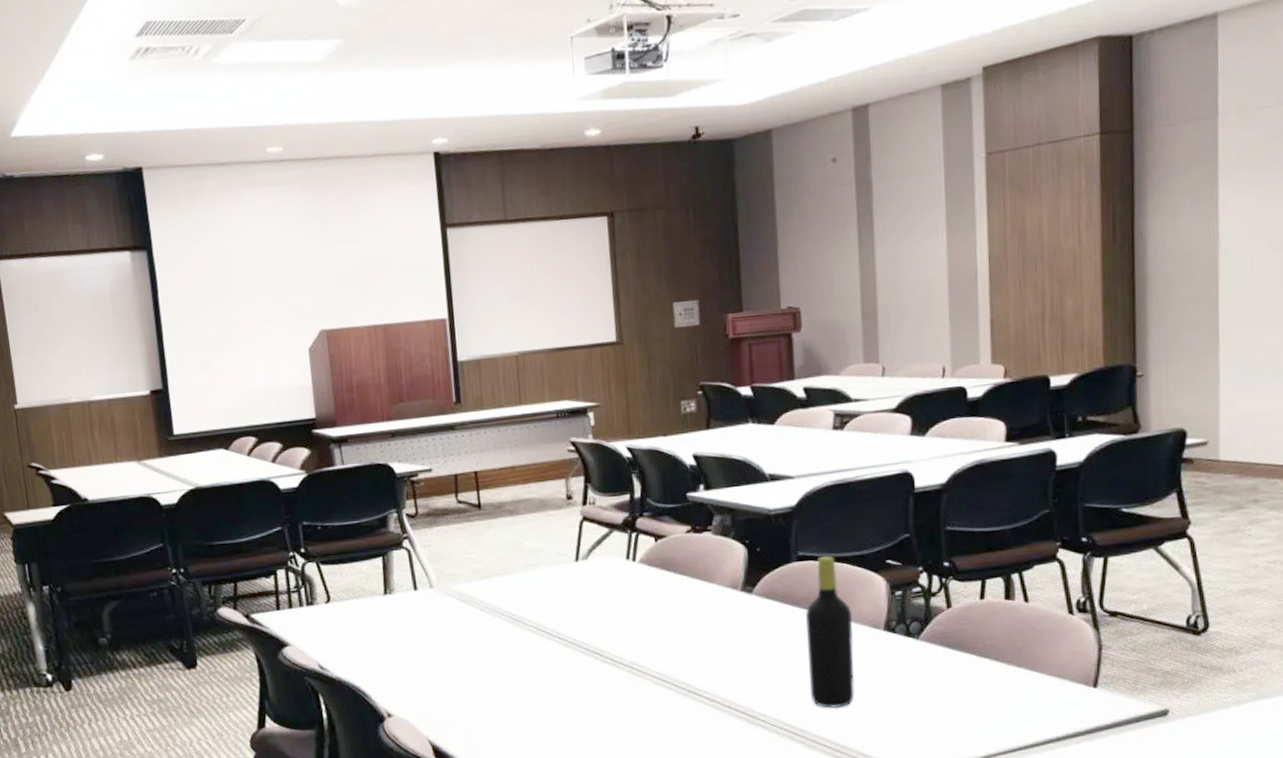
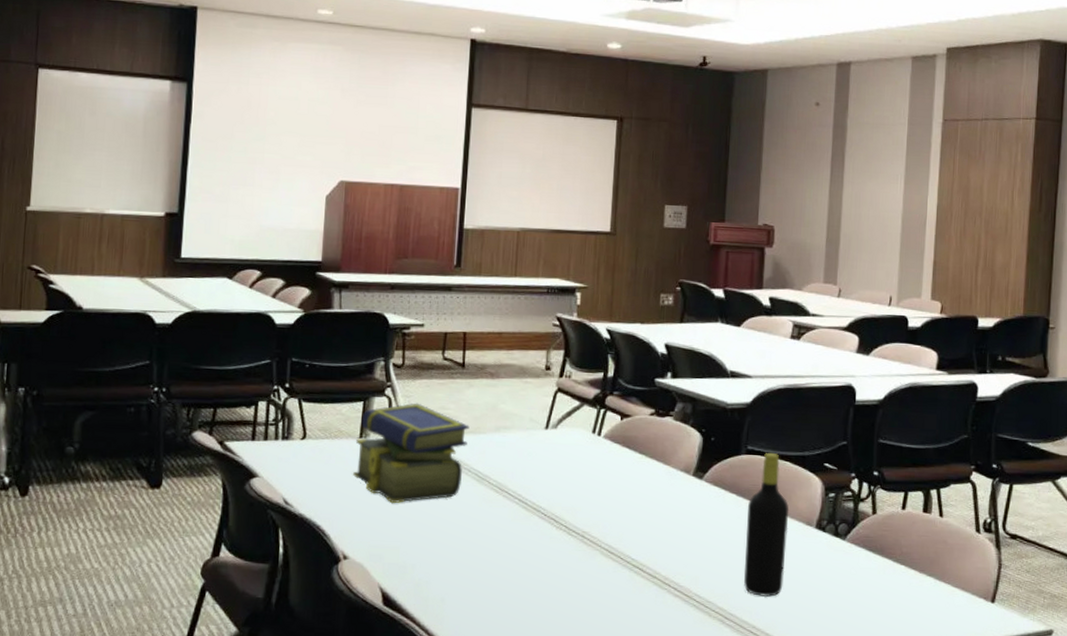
stack of books: none [380,551,496,657] -> present [353,403,470,504]

